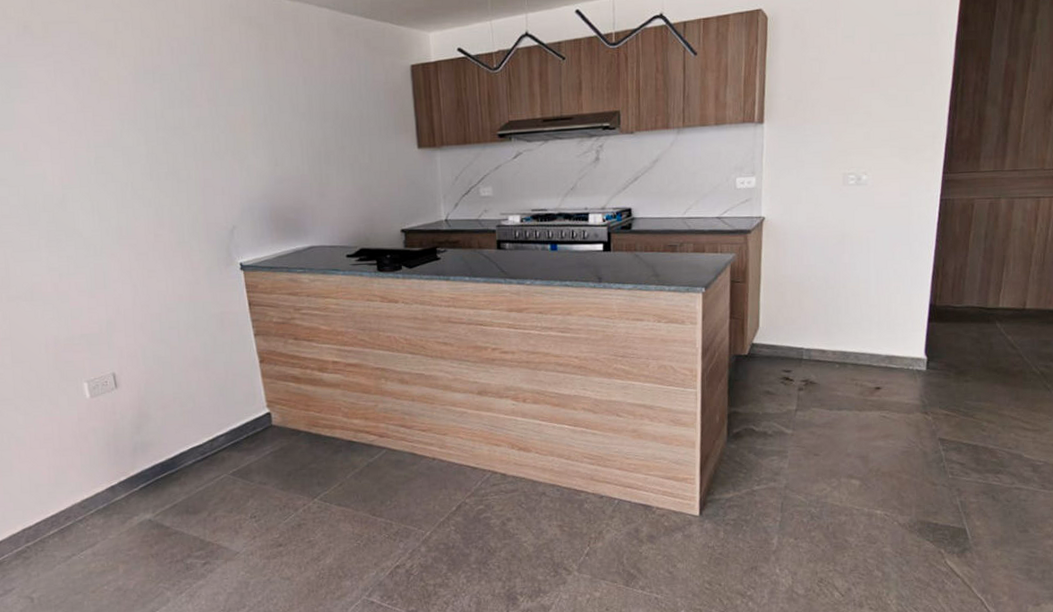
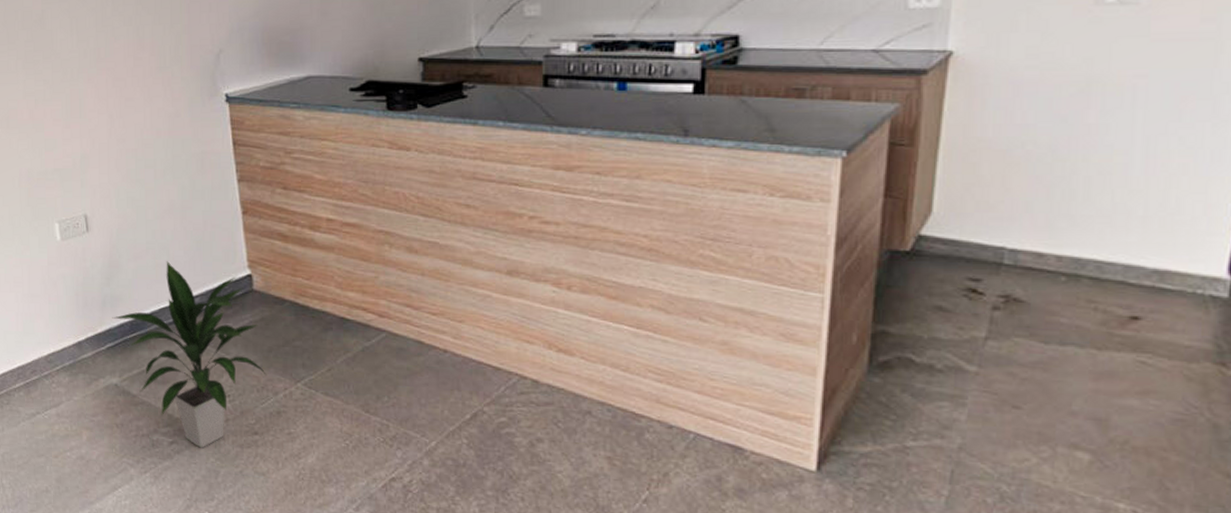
indoor plant: none [143,408,287,565] -> present [112,261,266,448]

